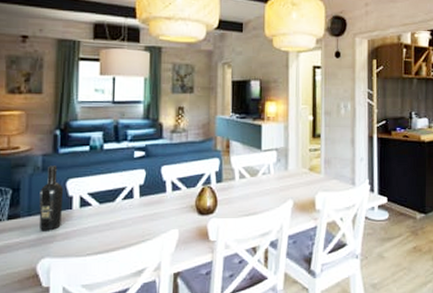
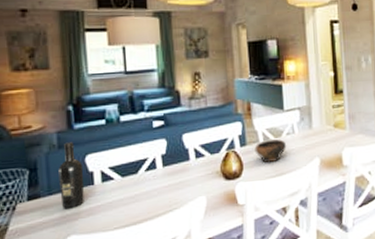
bowl: none [230,178,262,201] -> present [254,139,287,163]

